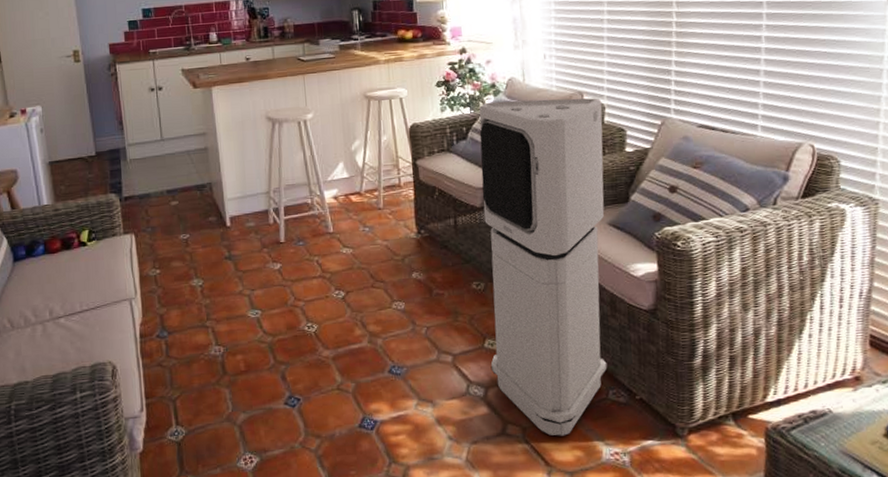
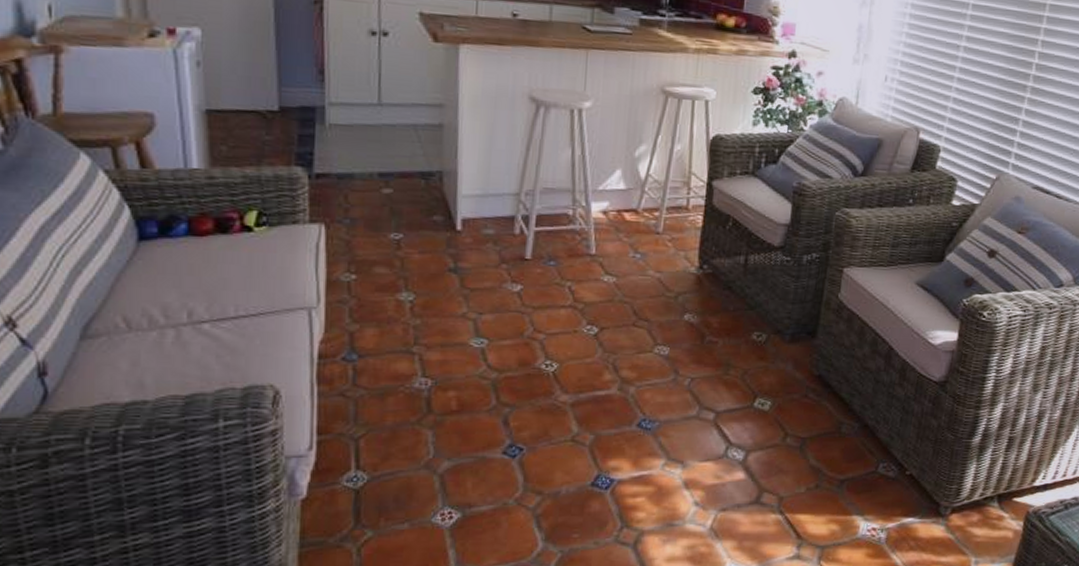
air purifier: present [479,98,608,436] -> none [756,123,939,508]

